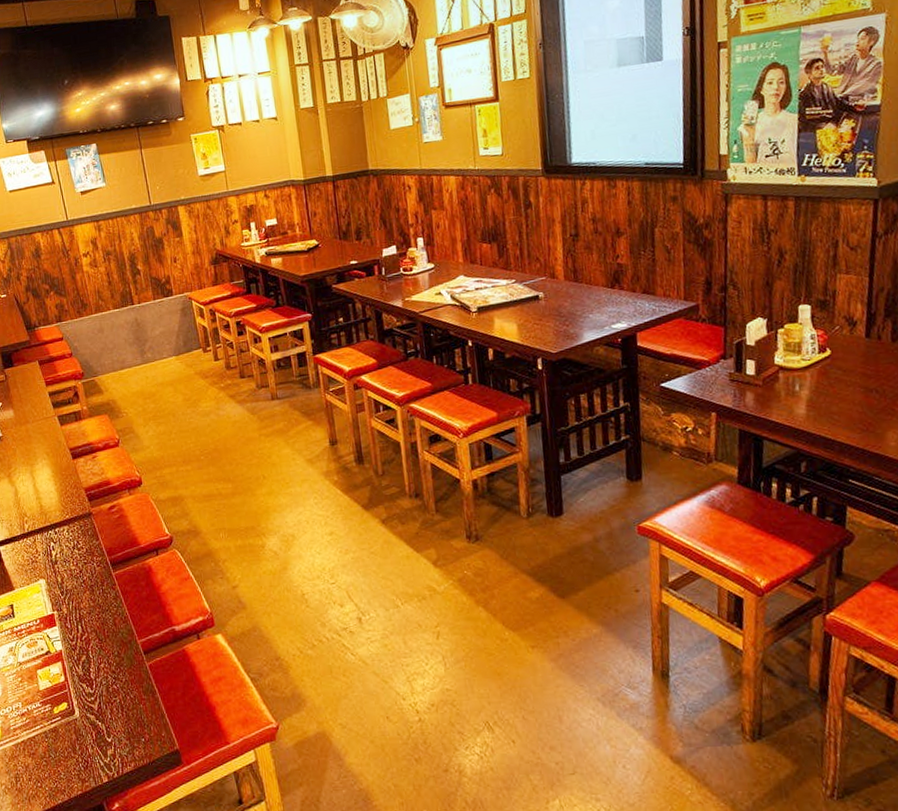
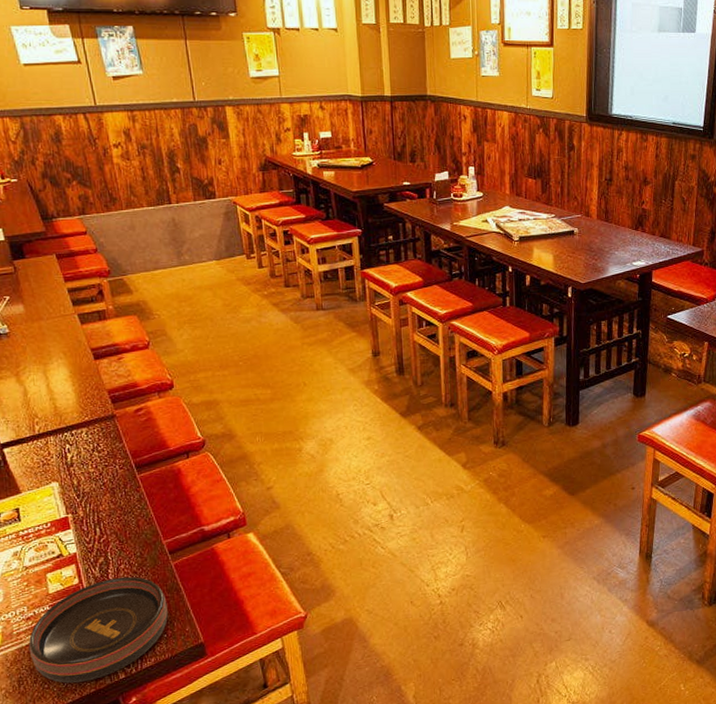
ashtray: none [23,676,145,783] -> present [28,576,168,683]

